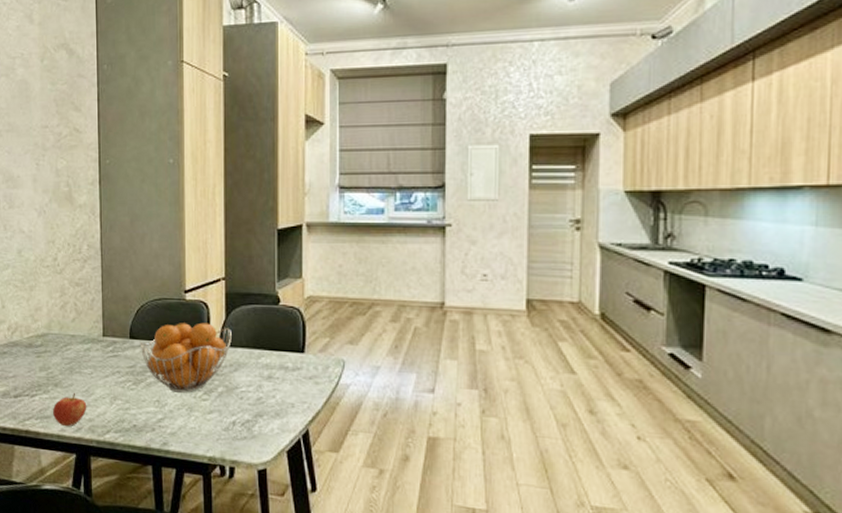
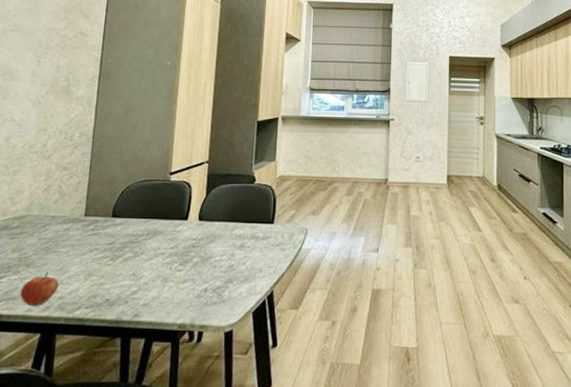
fruit basket: present [139,322,232,393] -> none [121,200,211,265]

